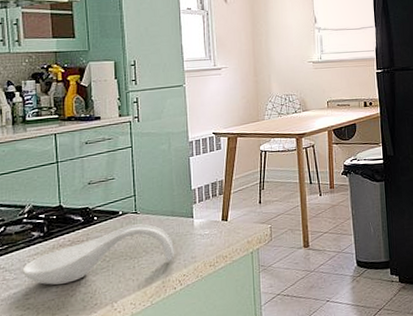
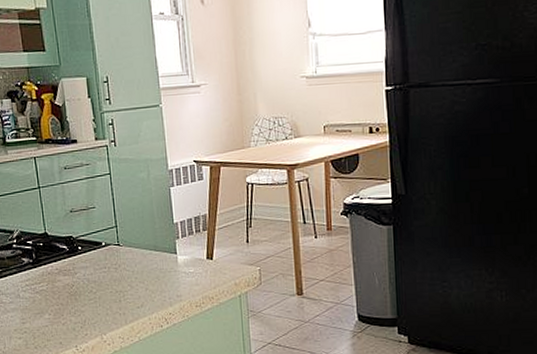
spoon rest: present [22,224,175,285] -> none [16,257,160,312]

